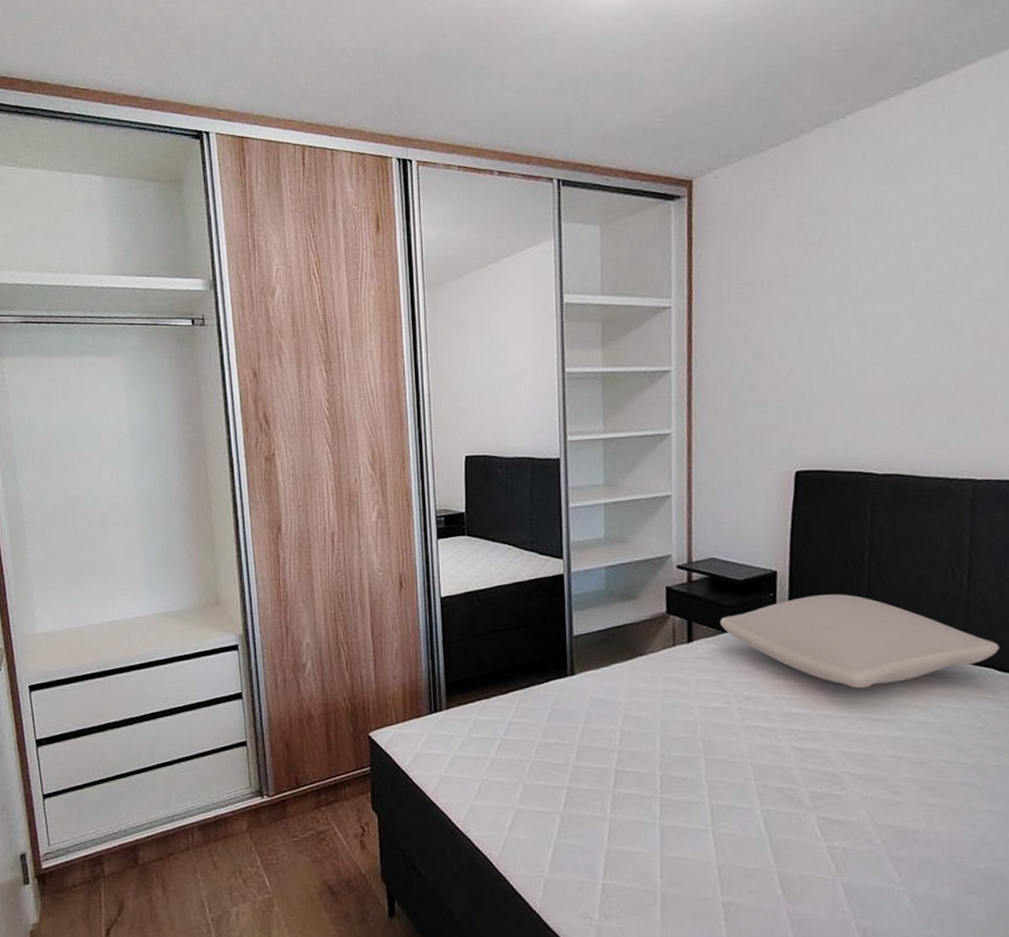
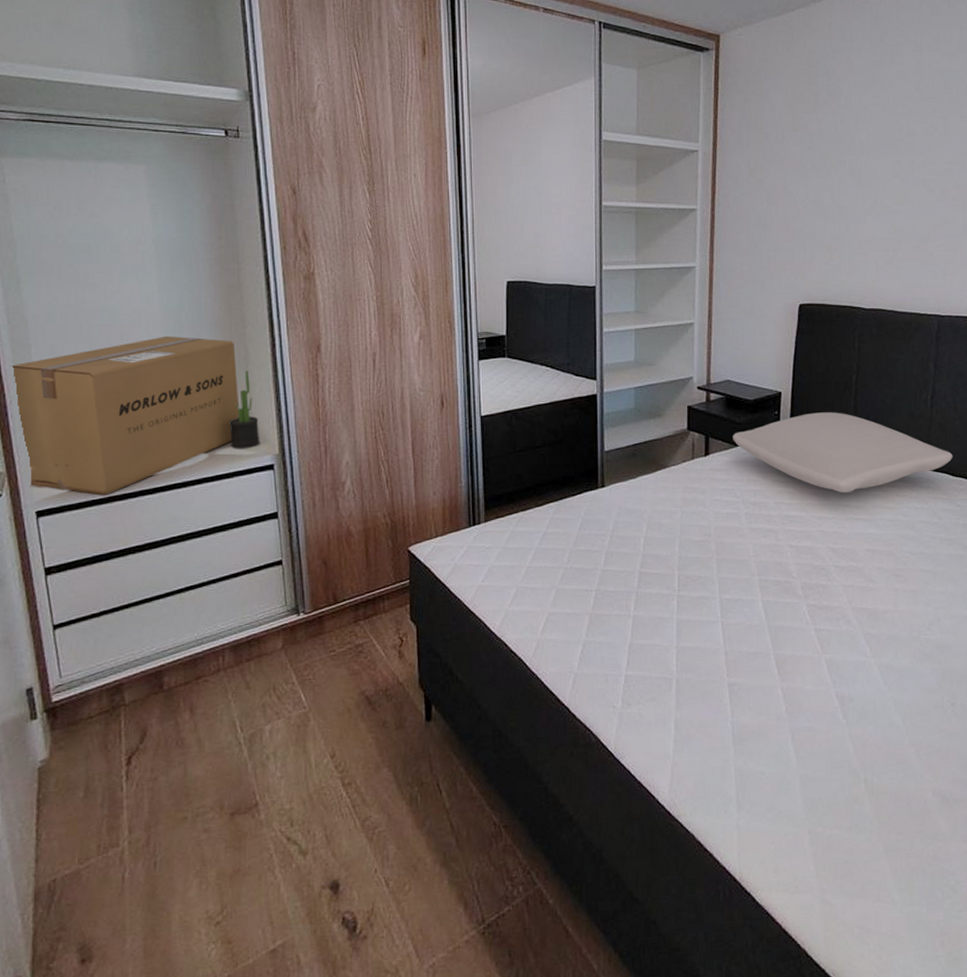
box: none [8,518,206,672] -> present [10,335,240,496]
decorative plant: none [197,552,225,629] -> present [229,371,260,449]

